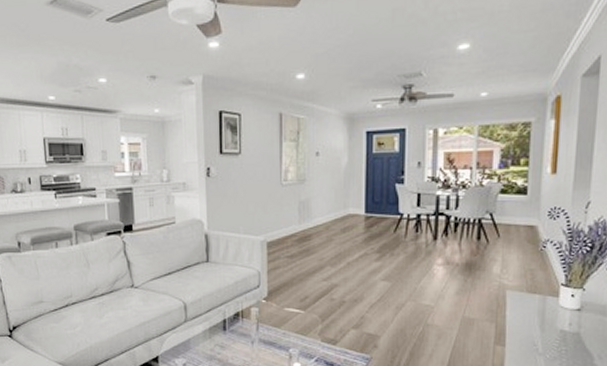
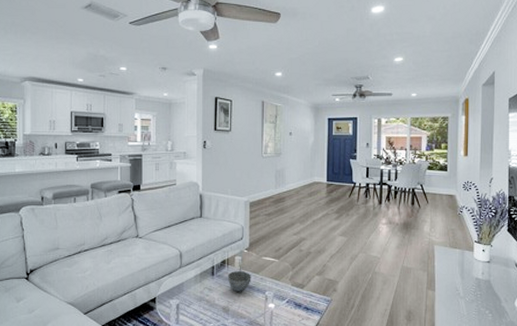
bowl: none [242,325,272,349] -> present [227,271,251,292]

